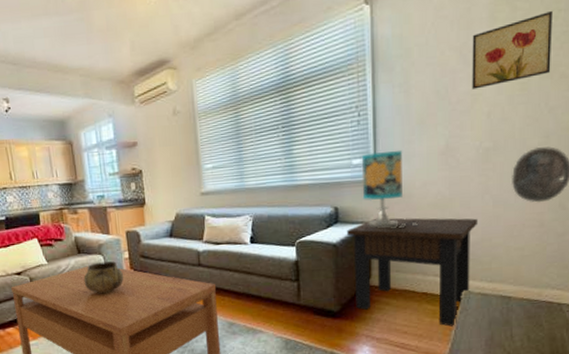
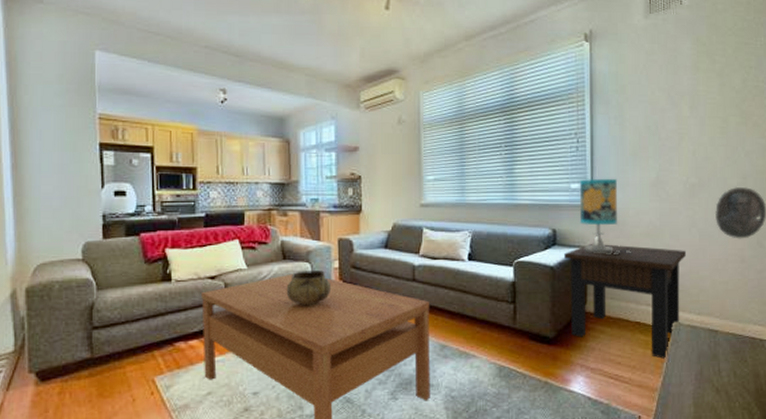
wall art: present [472,10,554,90] -> none [679,66,746,129]

